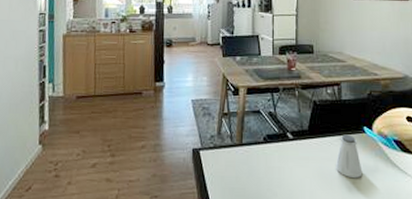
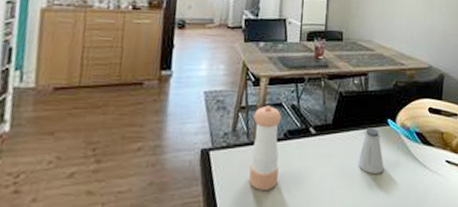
pepper shaker: none [235,112,261,187] -> present [249,105,281,190]

